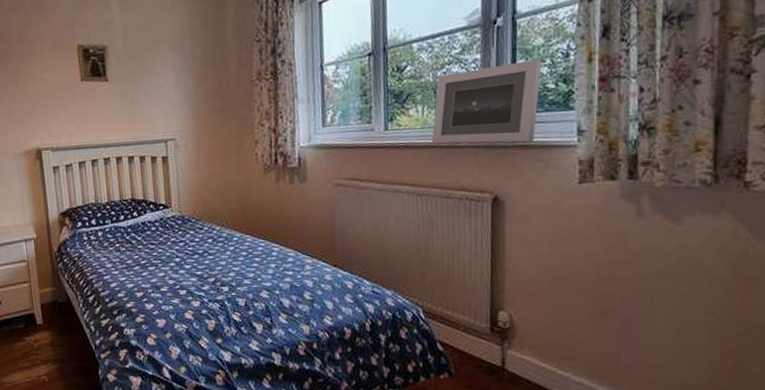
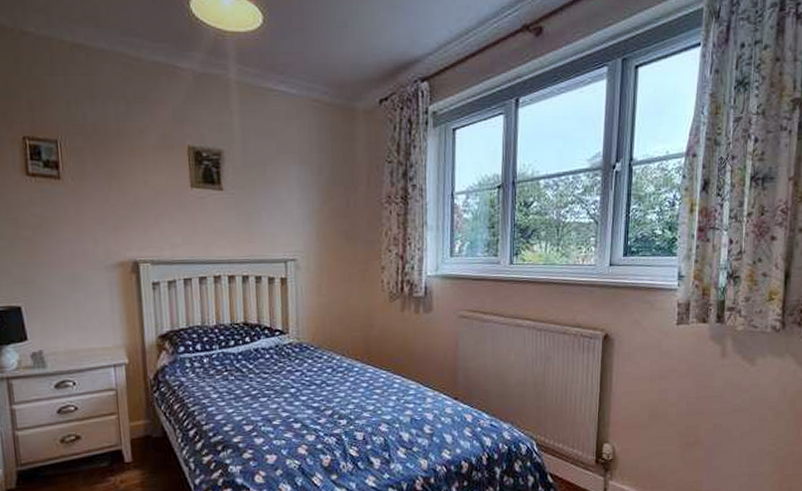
picture frame: present [432,59,542,145] -> none [553,206,652,285]

